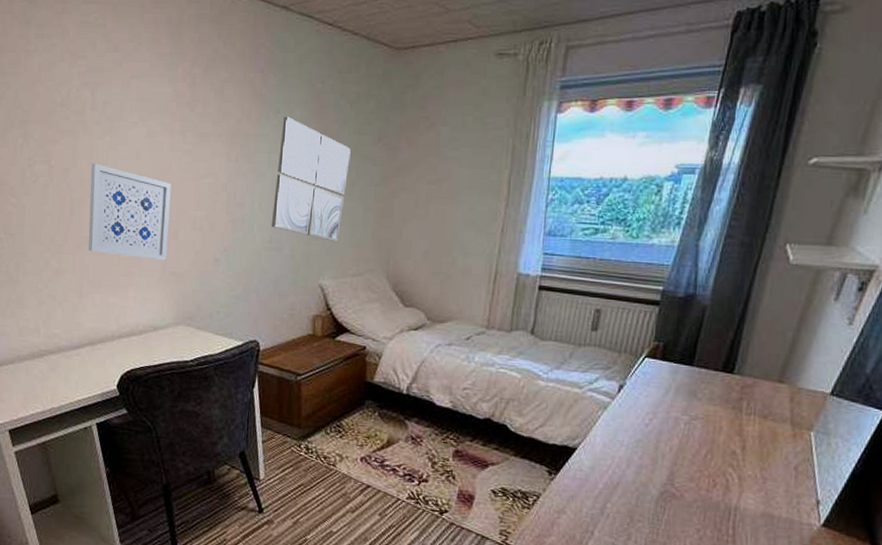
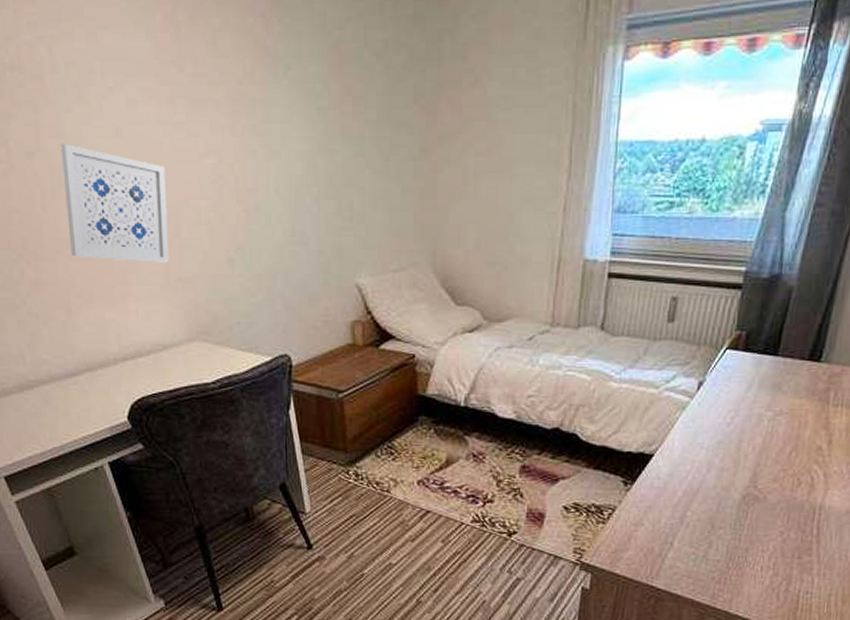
wall art: present [271,116,351,242] -> none [292,74,381,231]

